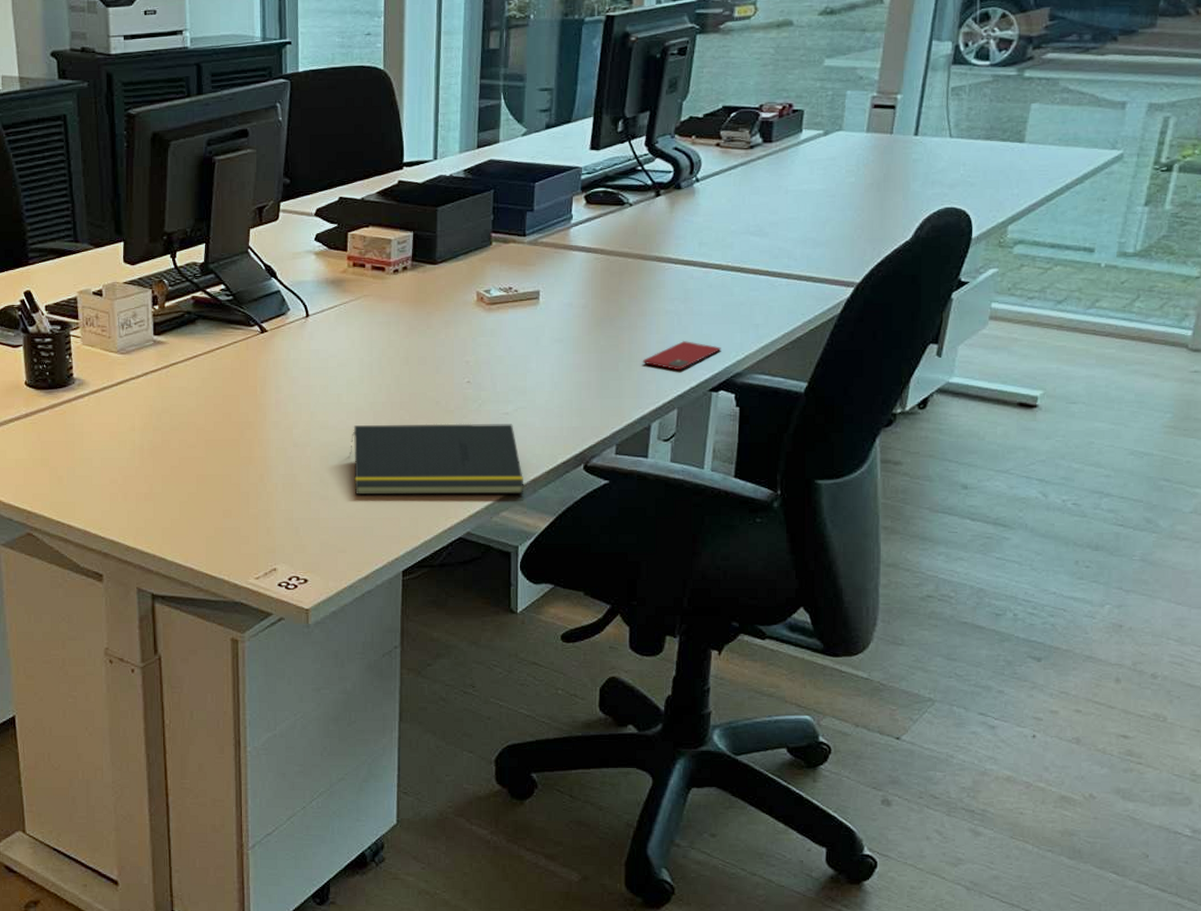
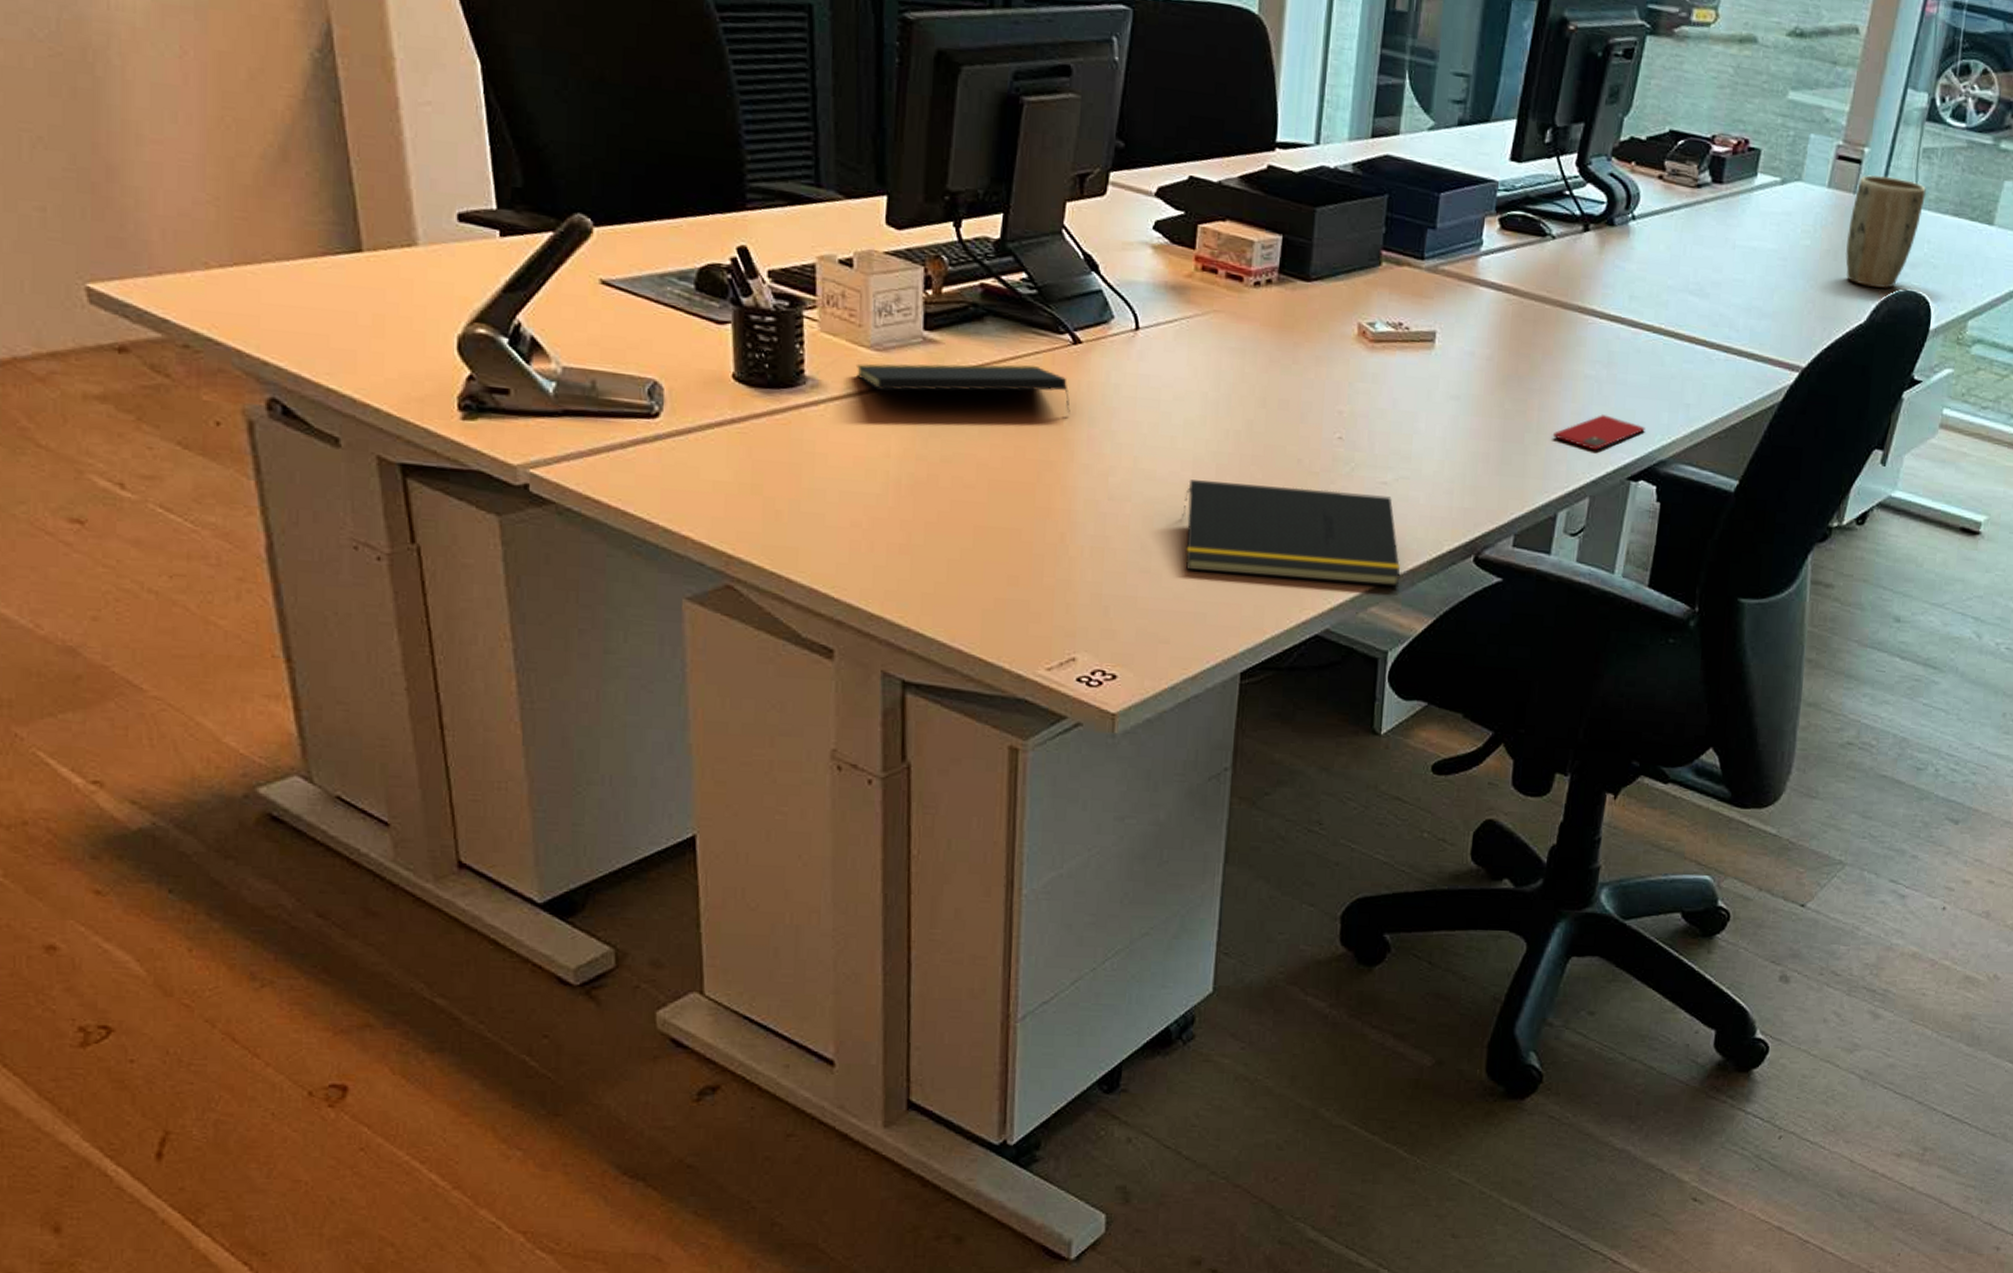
notepad: none [108,352,262,384] -> present [855,363,1070,413]
plant pot: none [888,116,957,209] -> present [1845,174,1926,289]

